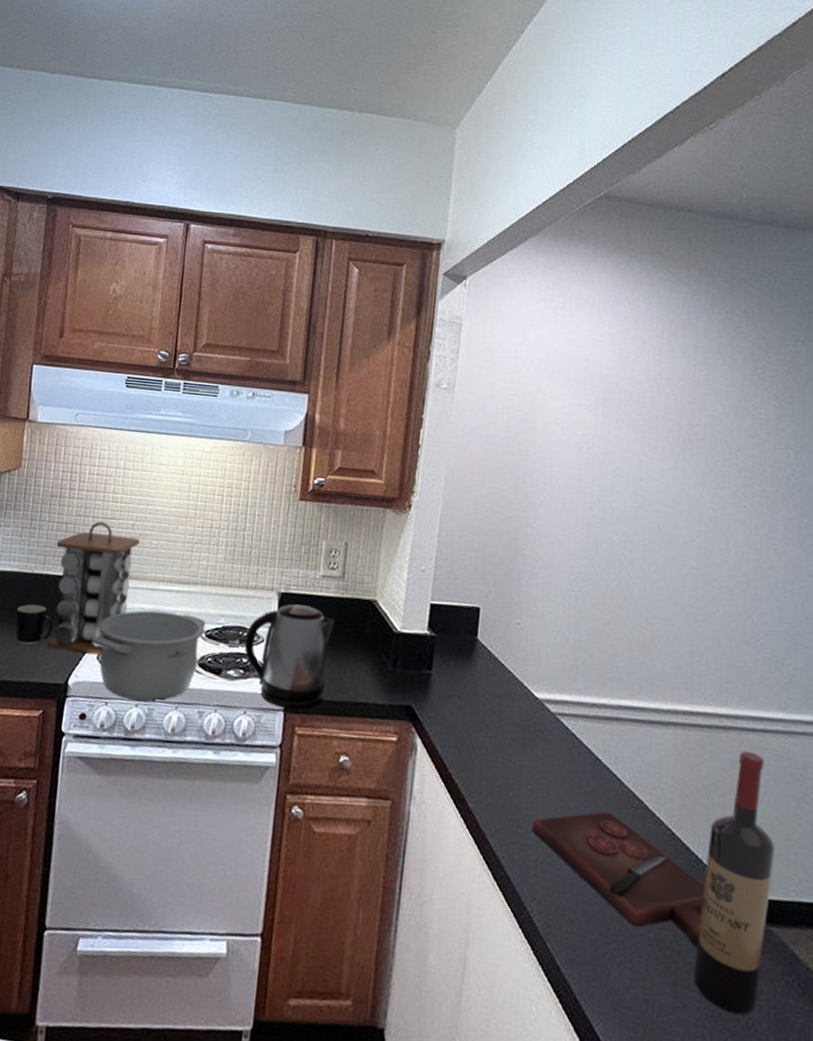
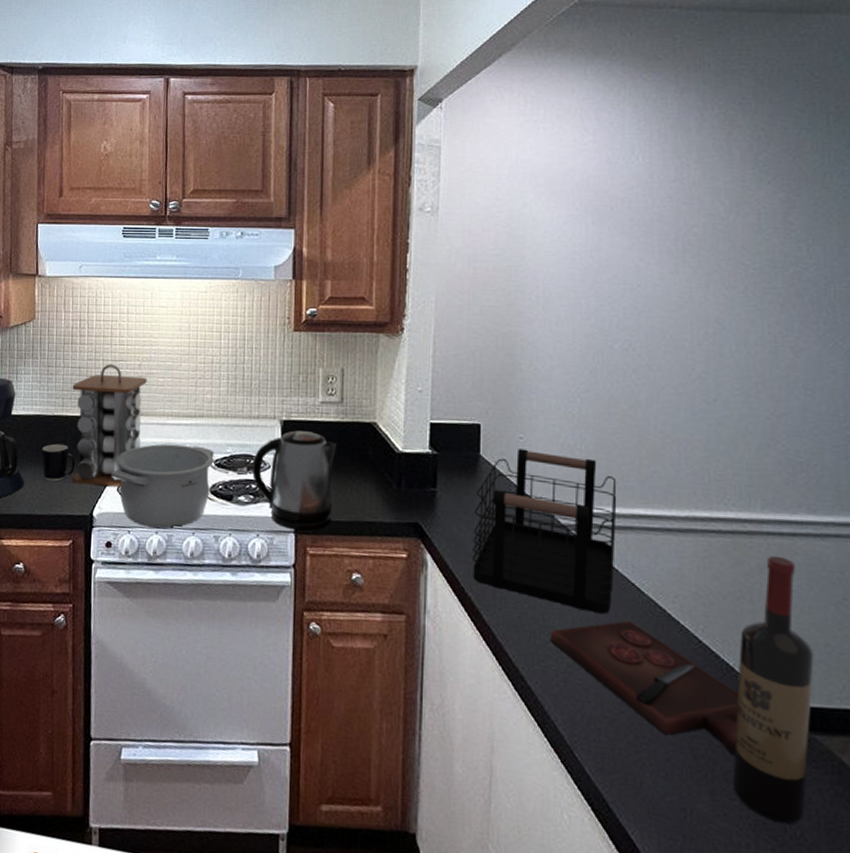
dish rack: none [461,634,607,804] -> present [473,449,617,614]

